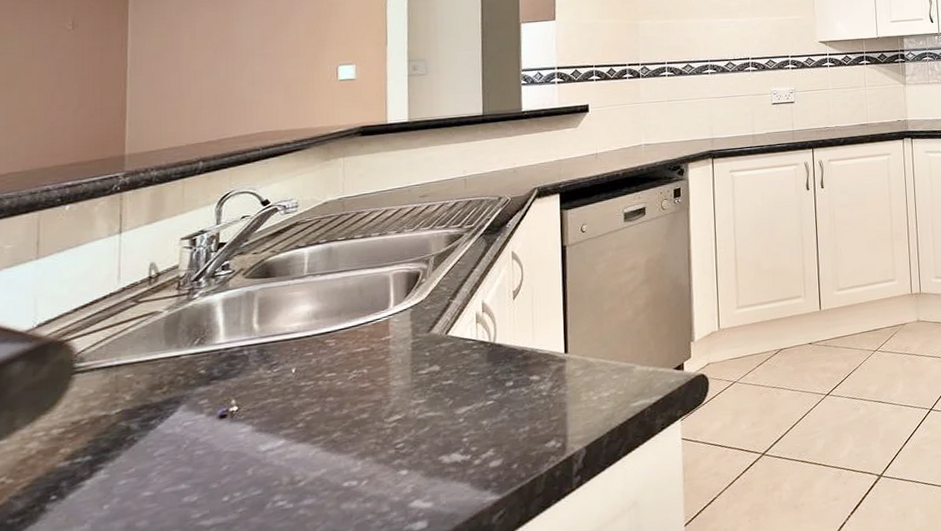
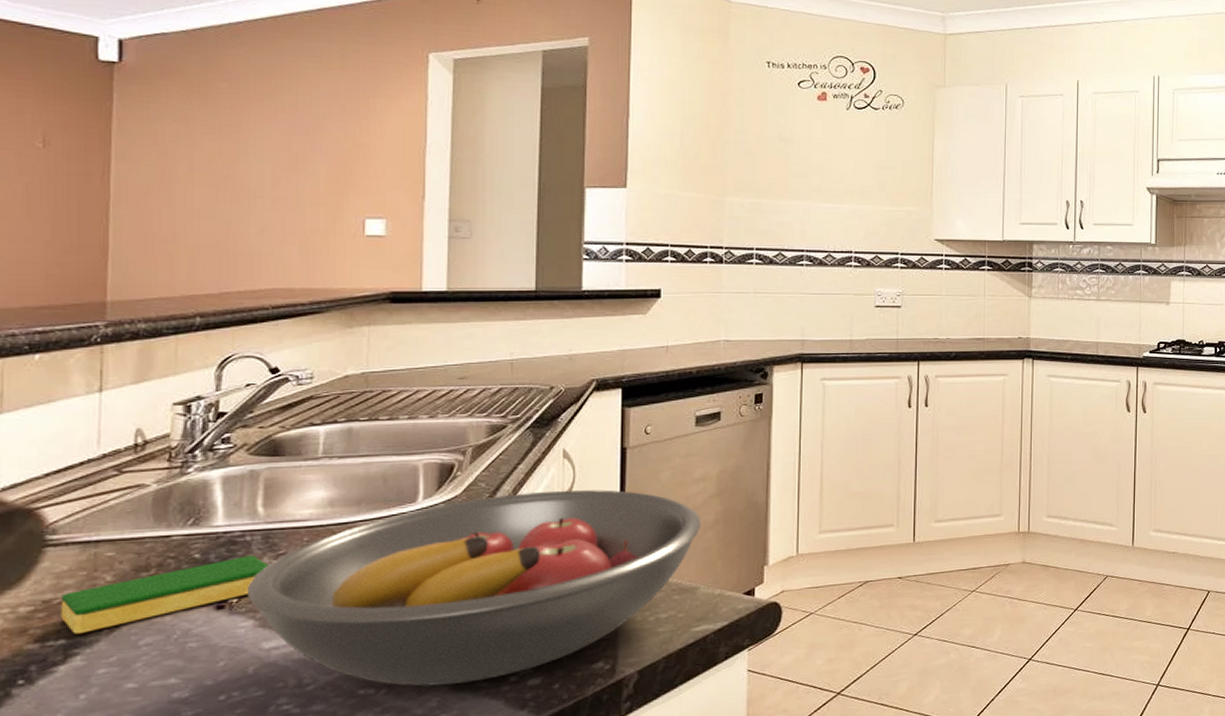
dish sponge: none [87,368,264,451] -> present [61,556,269,634]
fruit bowl: none [246,284,634,476] -> present [248,489,702,687]

